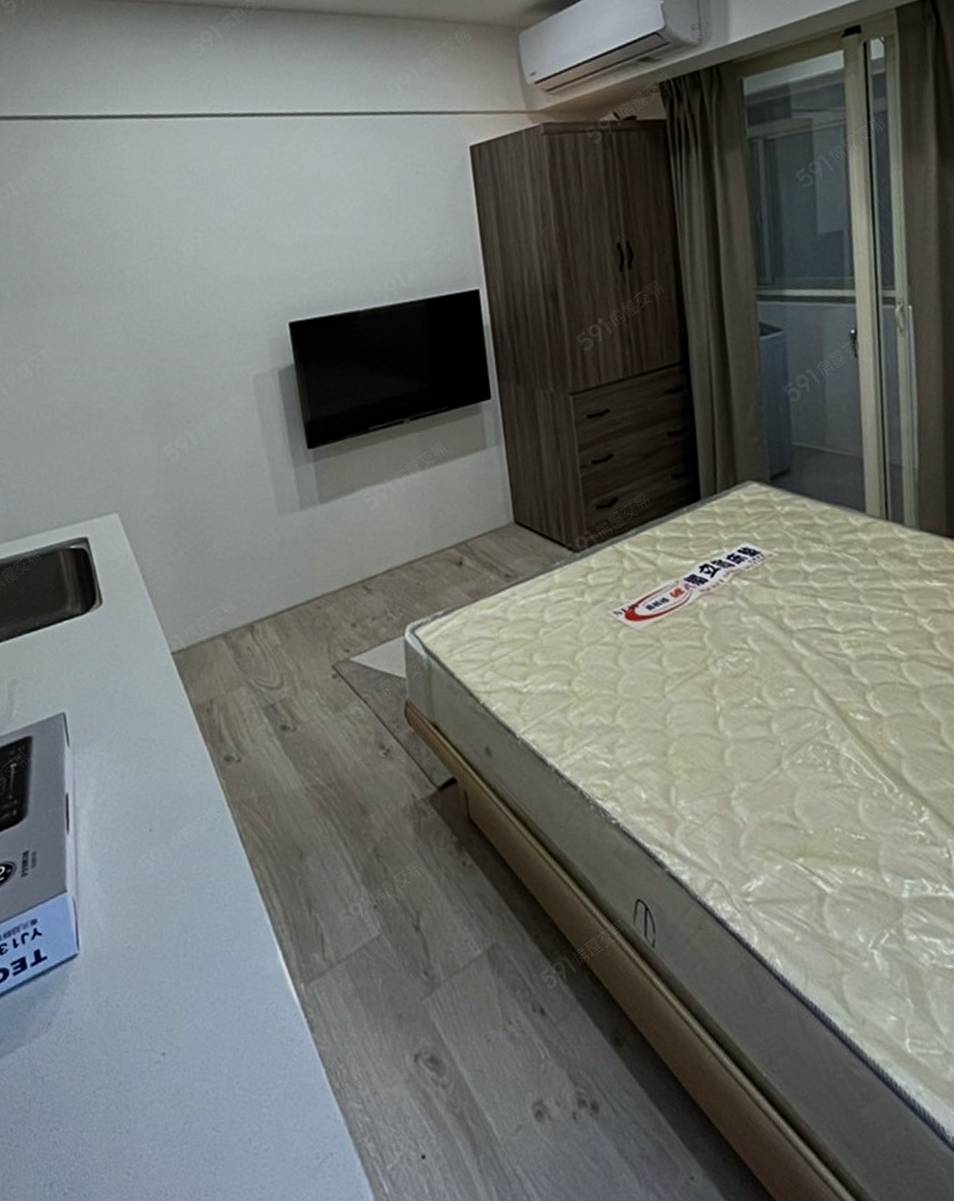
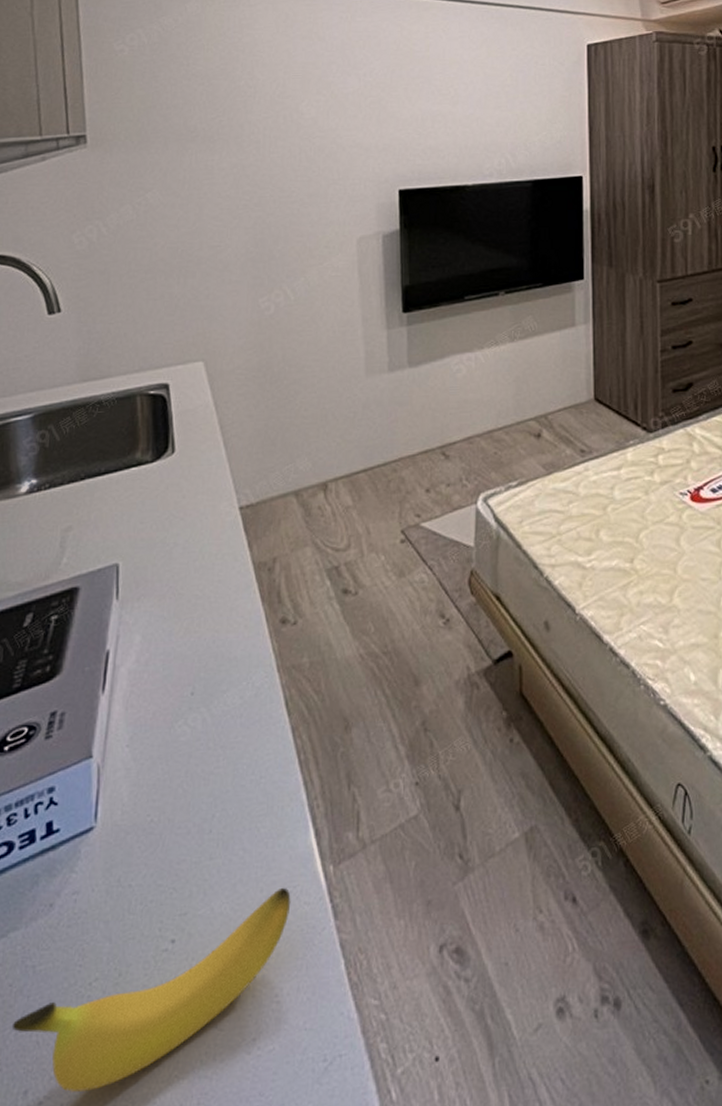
banana: none [30,1004,269,1185] -> present [11,887,291,1092]

